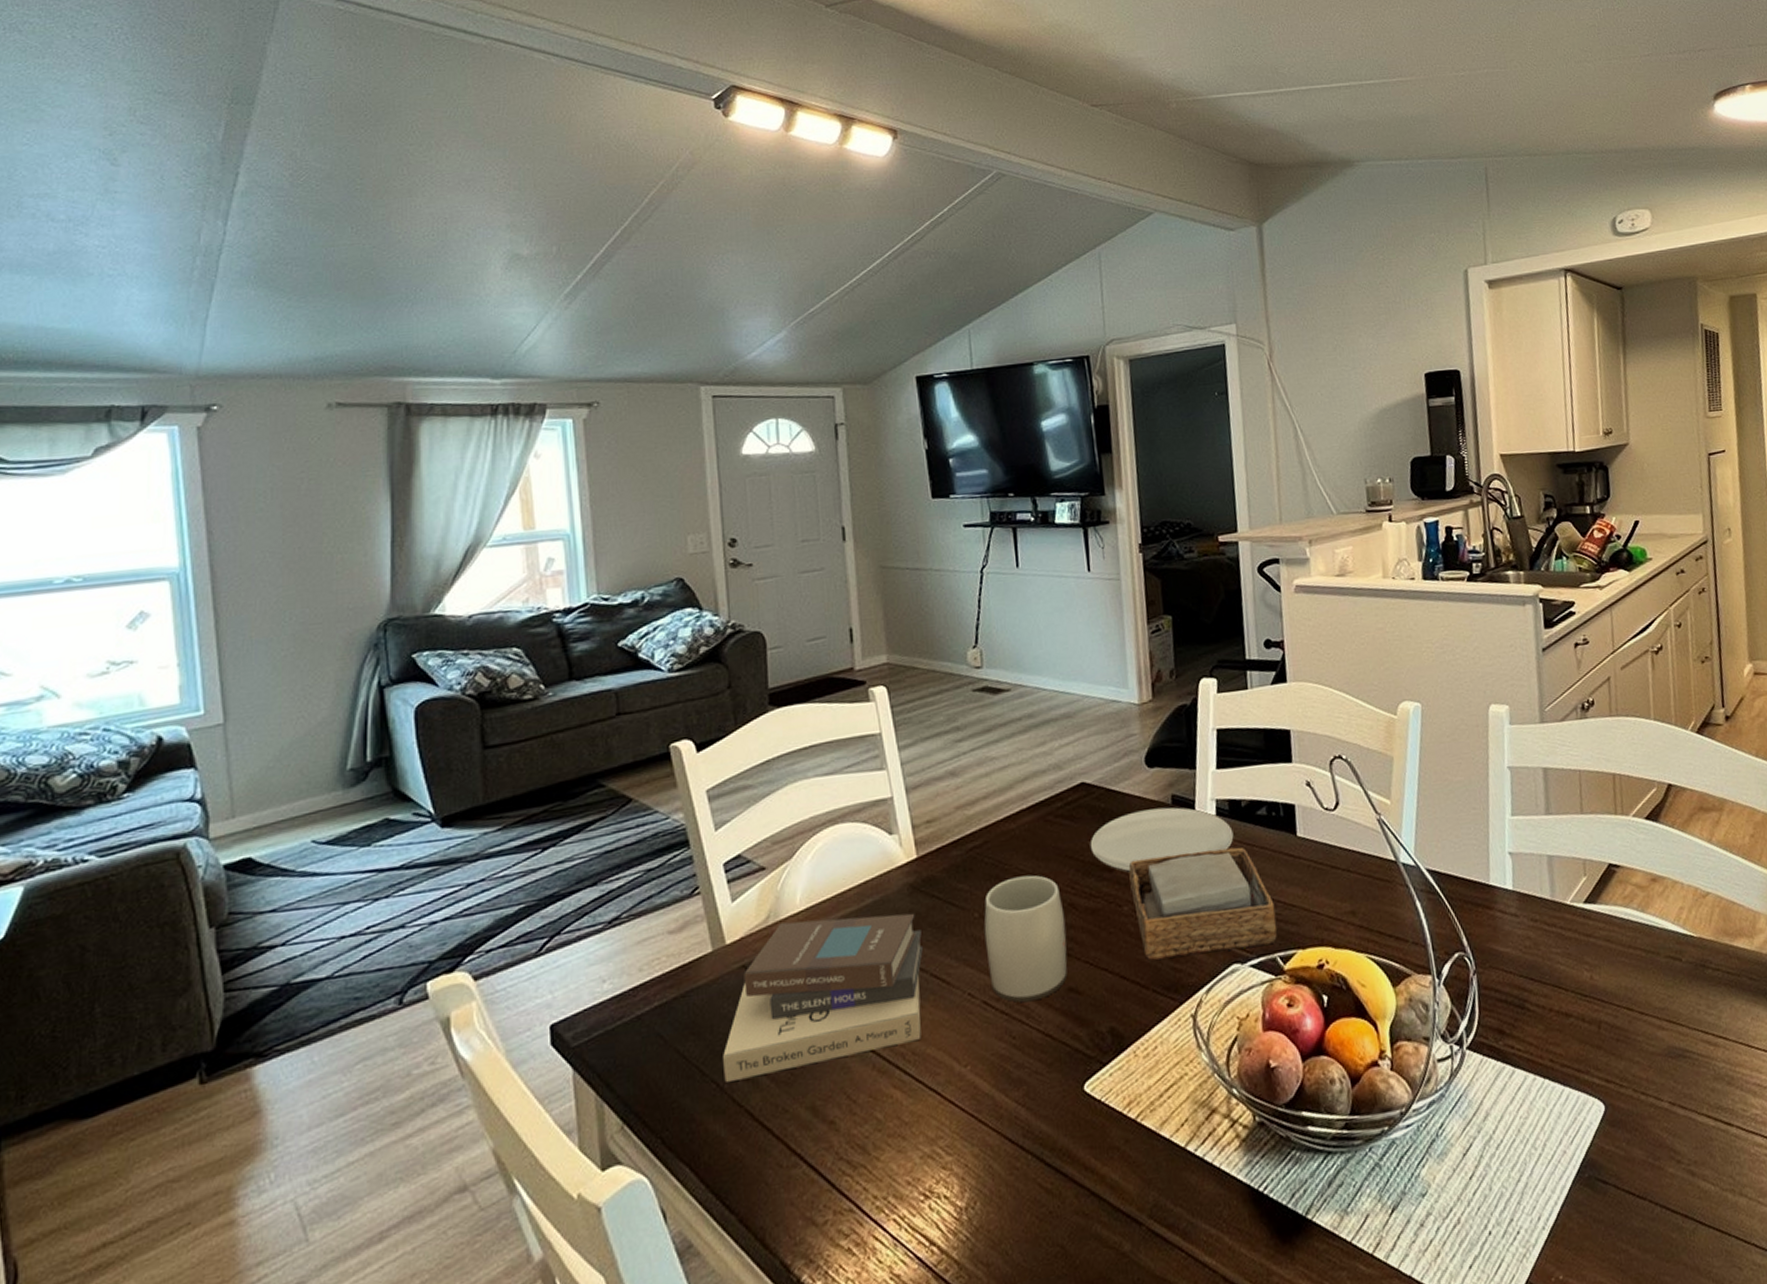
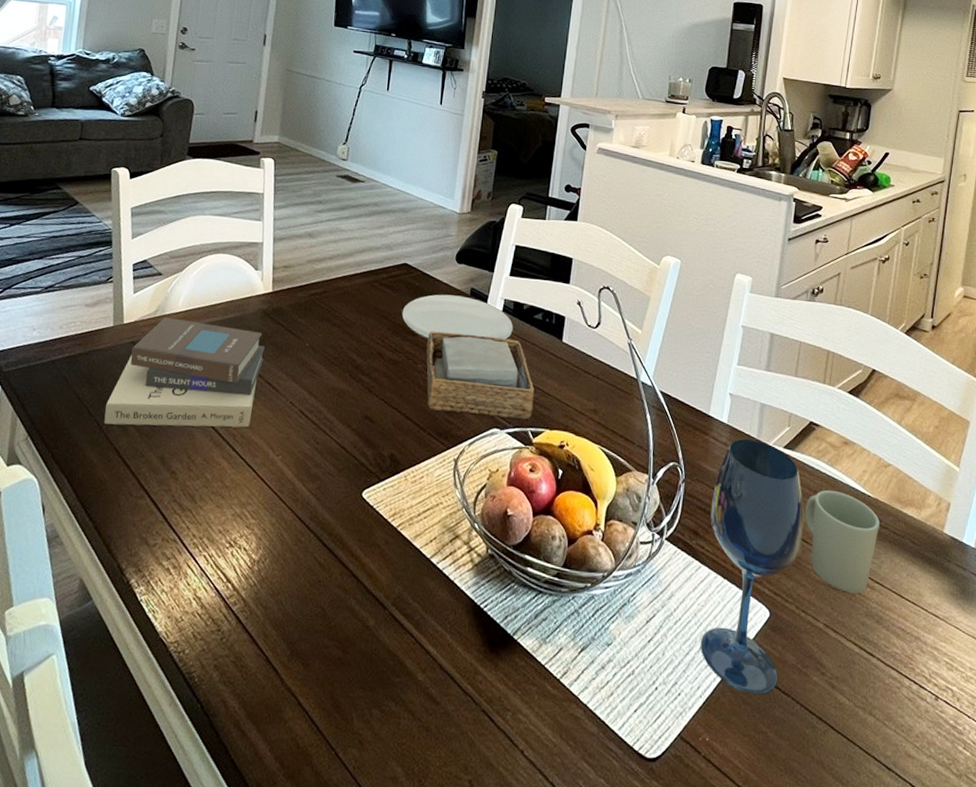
mug: present [984,875,1068,1003] -> none [308,323,373,420]
wineglass: none [1511,901,1629,1210] -> present [700,439,804,695]
mug: none [1622,939,1711,1058] -> present [806,490,879,594]

